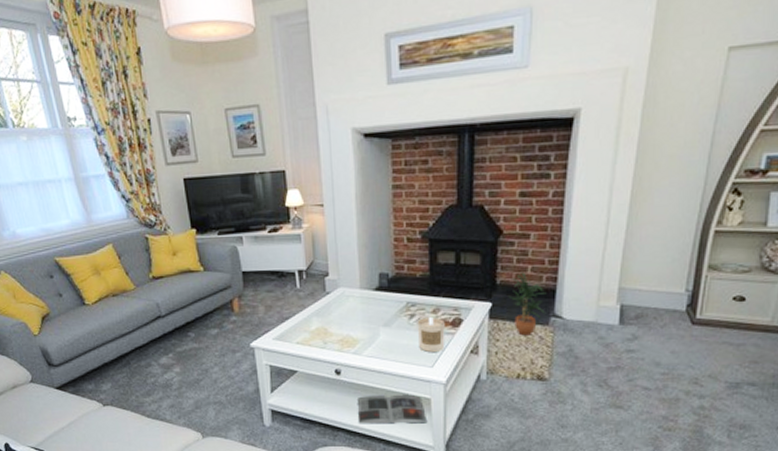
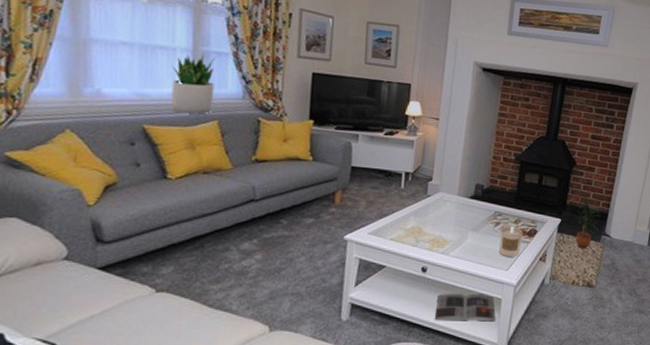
planter: none [63,180,104,243] -> present [170,54,215,115]

